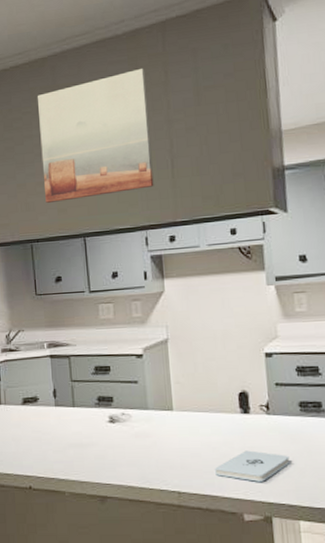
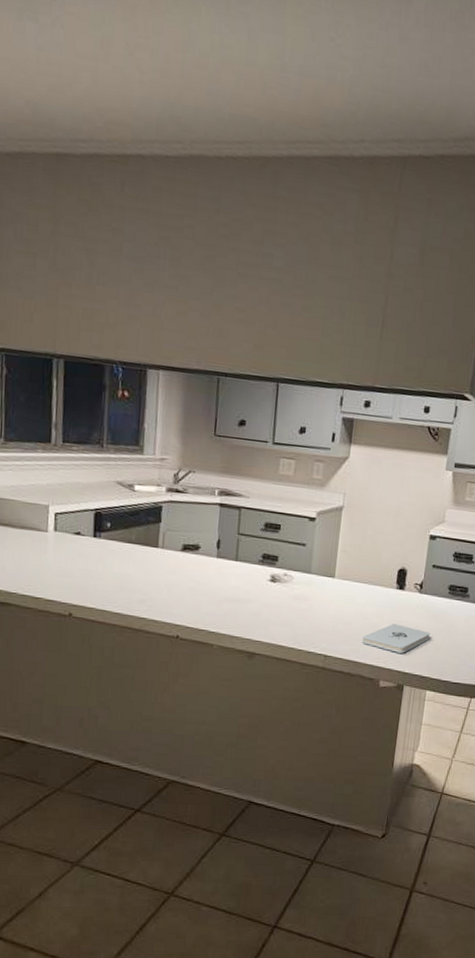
wall art: present [37,68,154,203] -> none [242,201,375,344]

